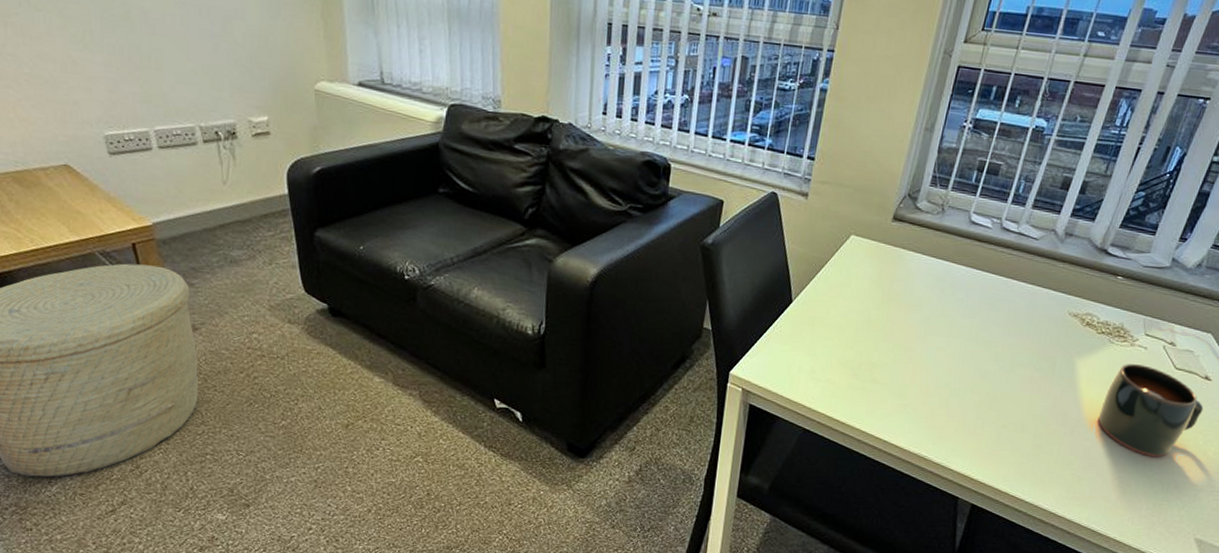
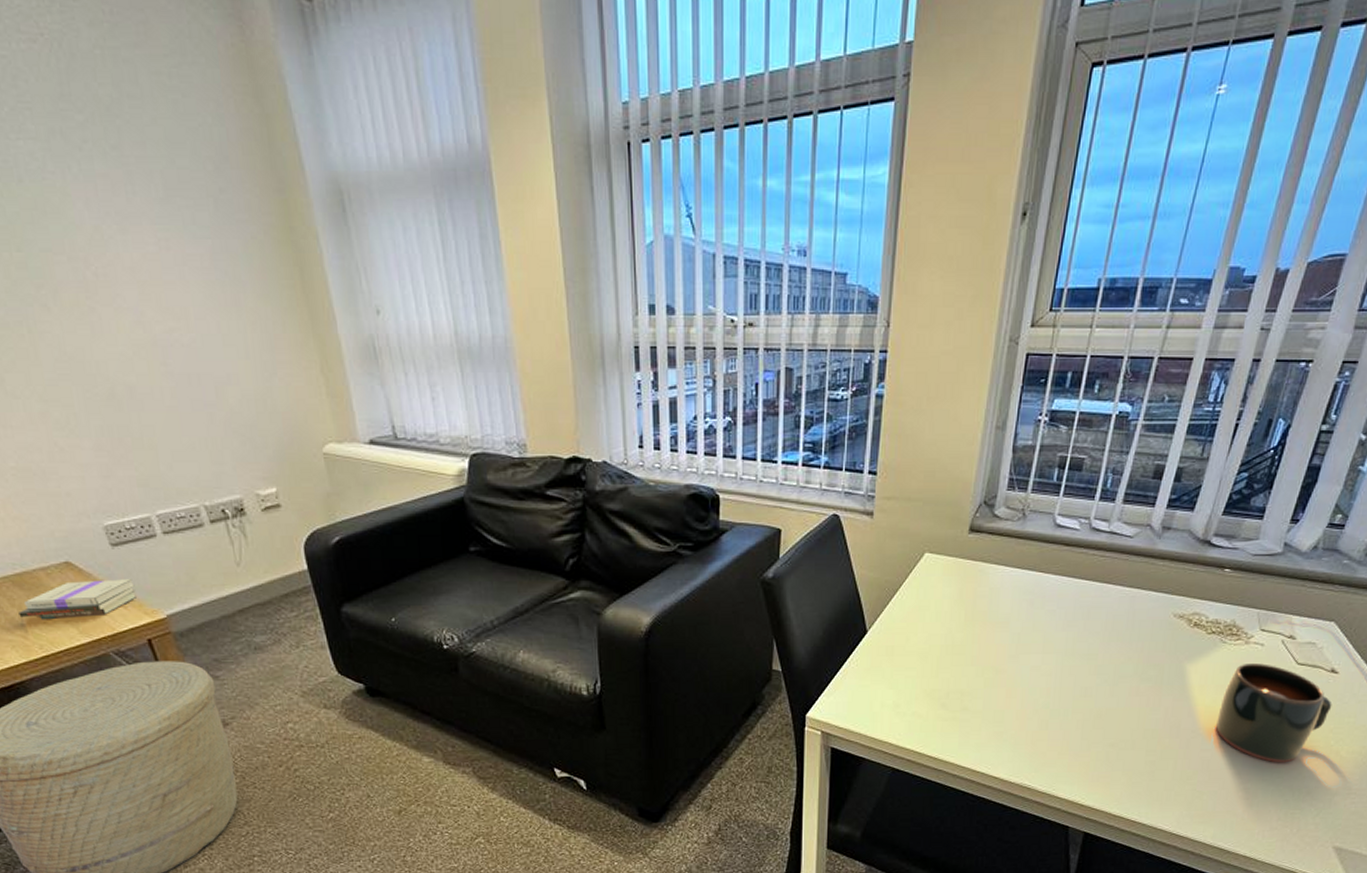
books: none [15,183,126,218] -> present [18,579,136,620]

